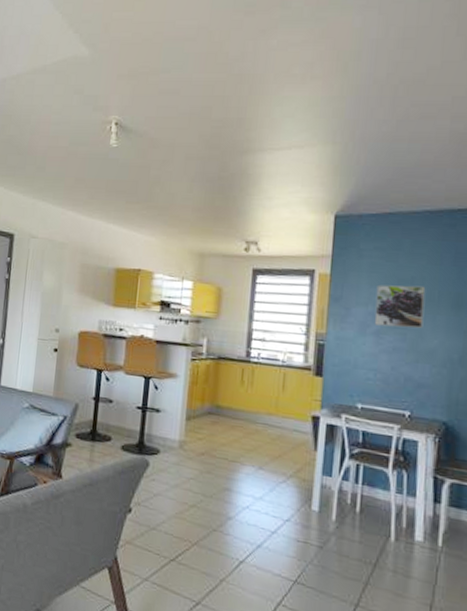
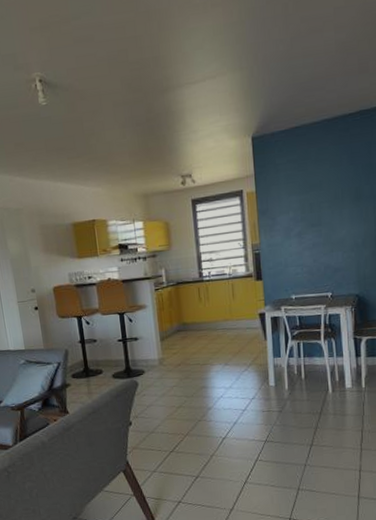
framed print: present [374,284,426,328] -> none [294,187,333,228]

